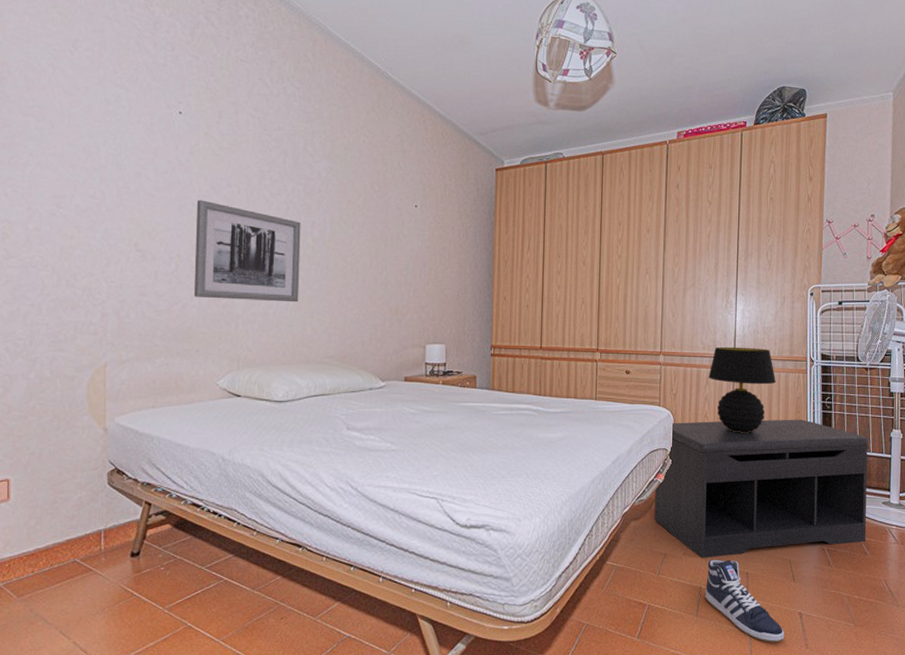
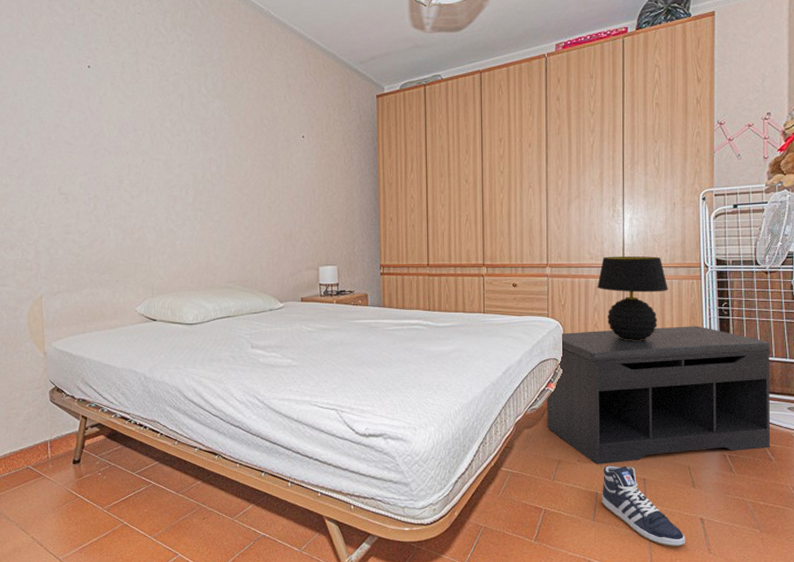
wall art: present [193,200,301,303] -> none [108,144,202,234]

